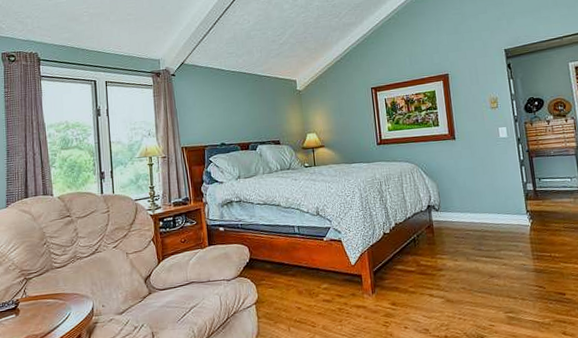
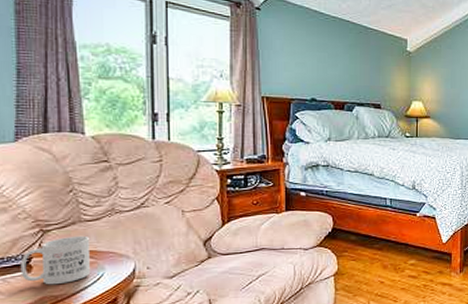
mug: none [11,281,60,326] -> present [20,235,90,285]

